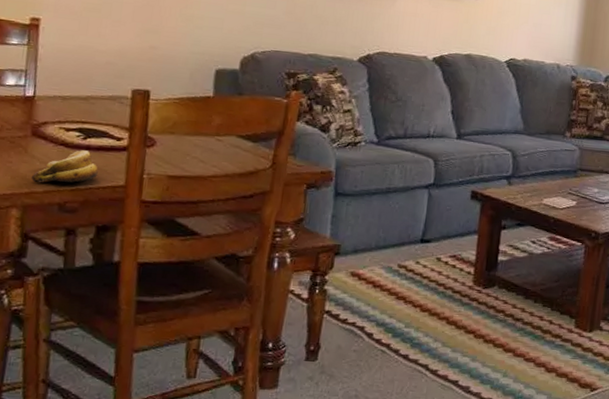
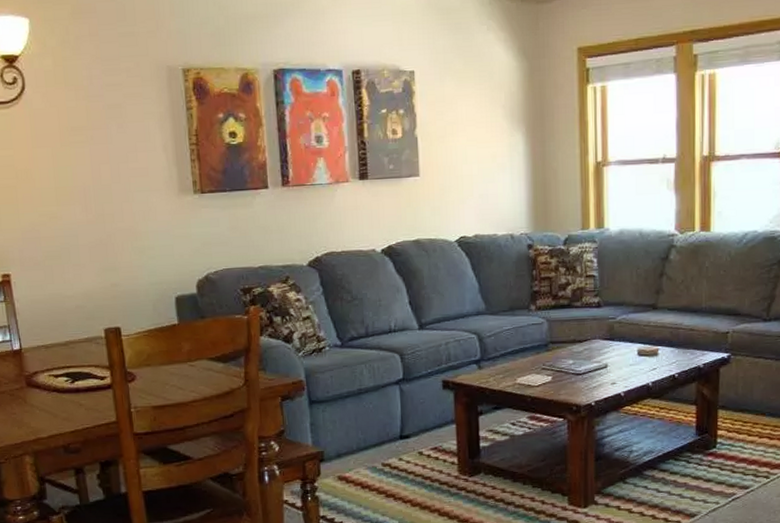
banana: present [31,150,98,183] -> none [34,393,91,430]

